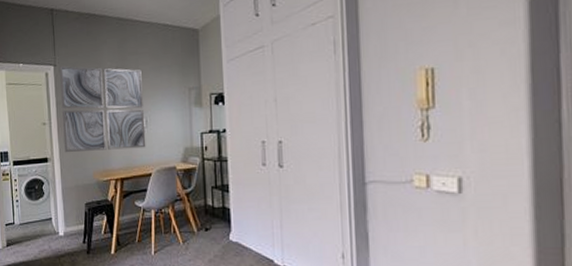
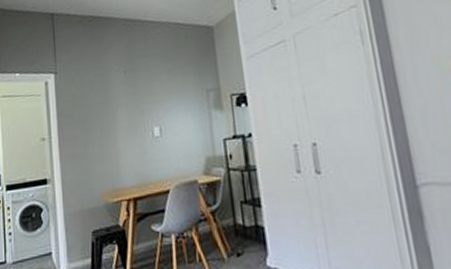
wall art: present [59,65,146,153] -> none [61,72,162,172]

